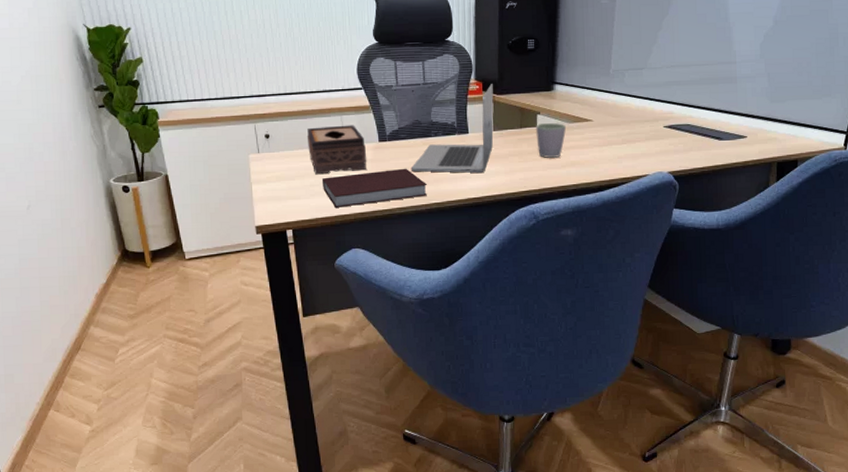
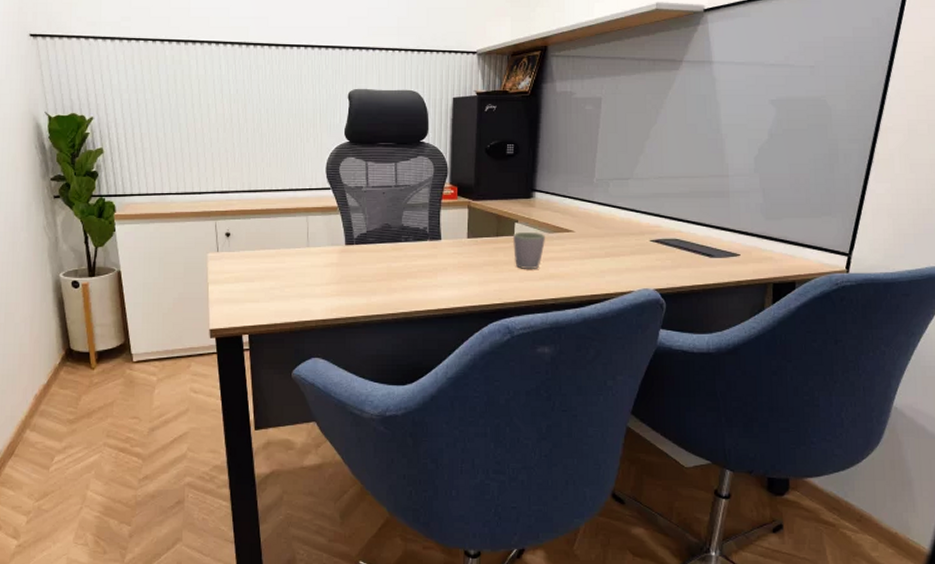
tissue box: present [306,125,367,175] -> none [269,226,332,277]
notebook: present [321,168,428,208] -> none [282,274,396,313]
laptop: present [410,84,494,174] -> none [378,189,469,283]

